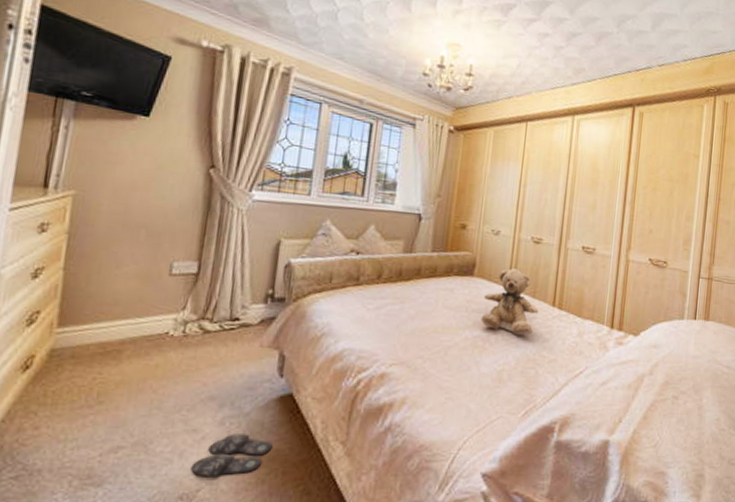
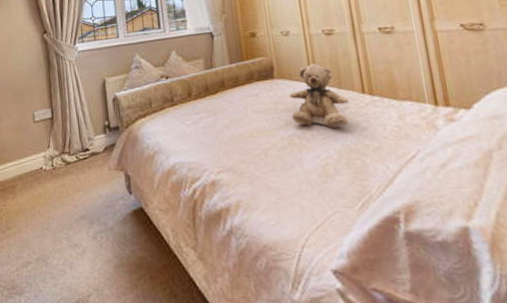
slippers: present [191,434,273,477] -> none [80,246,137,285]

